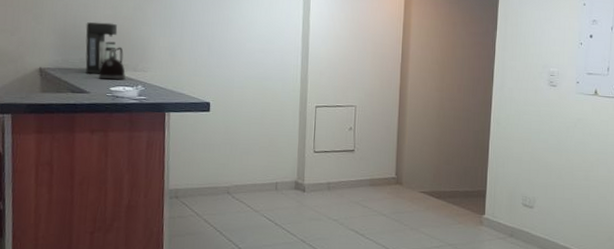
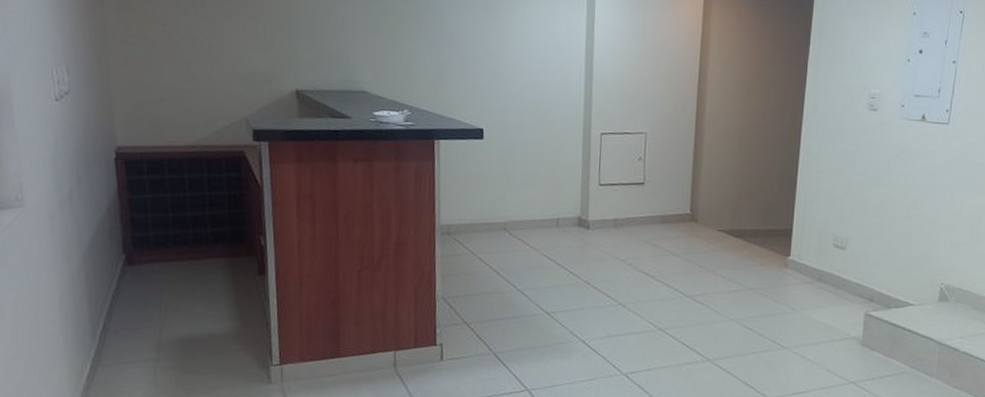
coffee maker: present [85,22,124,75] -> none [344,37,387,98]
kettle: present [98,48,126,80] -> none [360,67,390,104]

